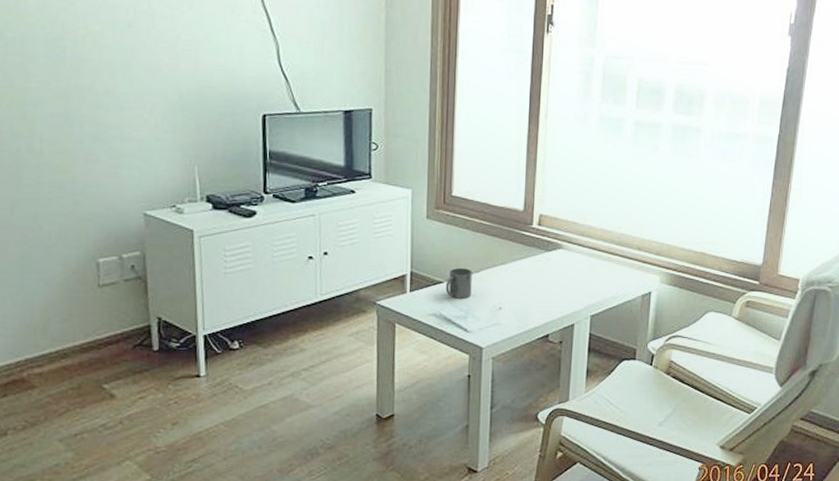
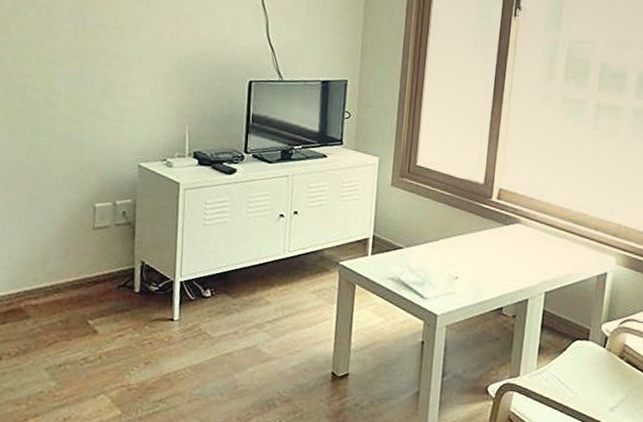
mug: present [445,268,472,299] -> none [405,235,432,266]

